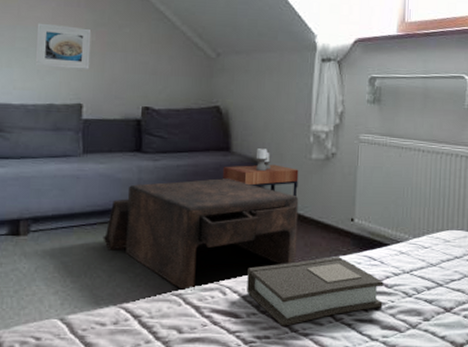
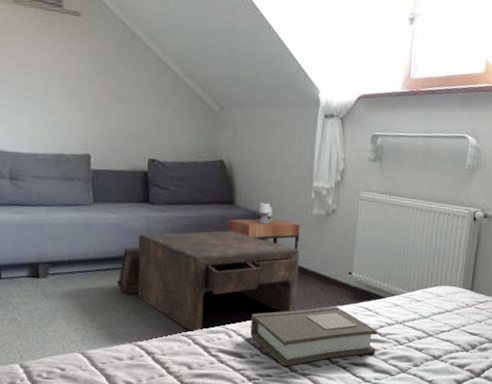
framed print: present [35,23,92,69] -> none [41,71,95,120]

